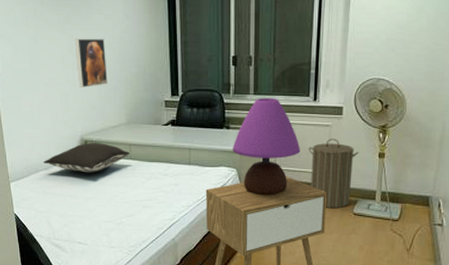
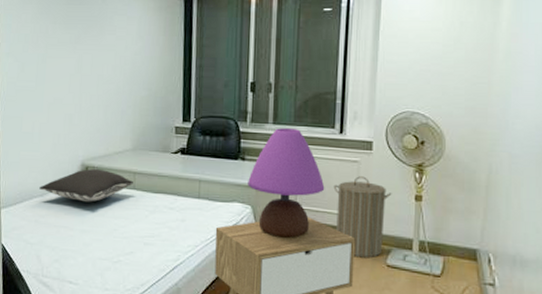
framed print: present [74,38,108,87] -> none [84,58,116,109]

